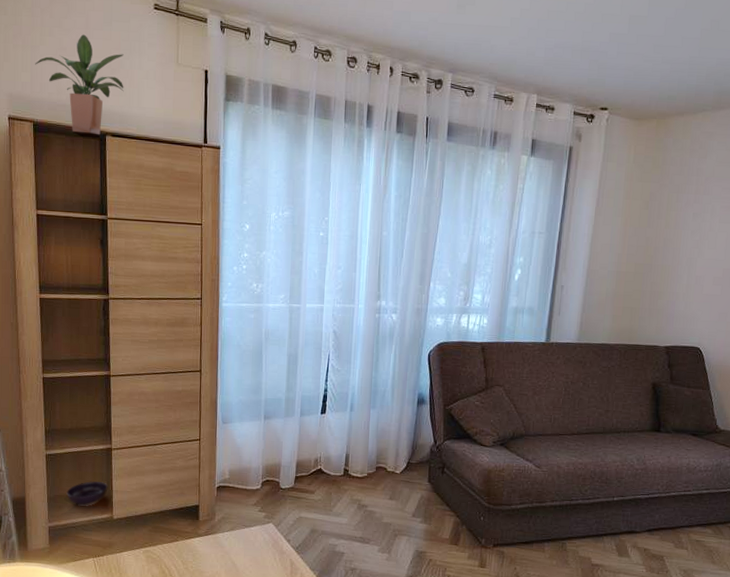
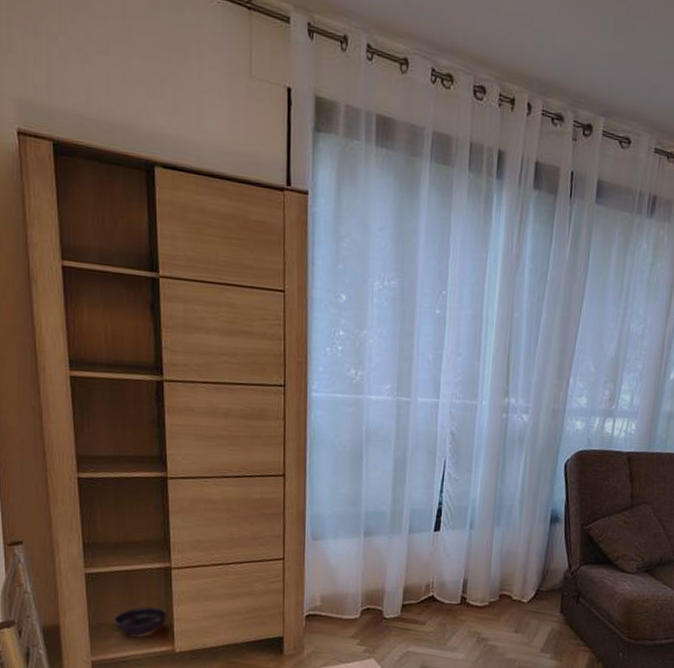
potted plant: present [35,34,124,139] -> none [53,24,178,170]

